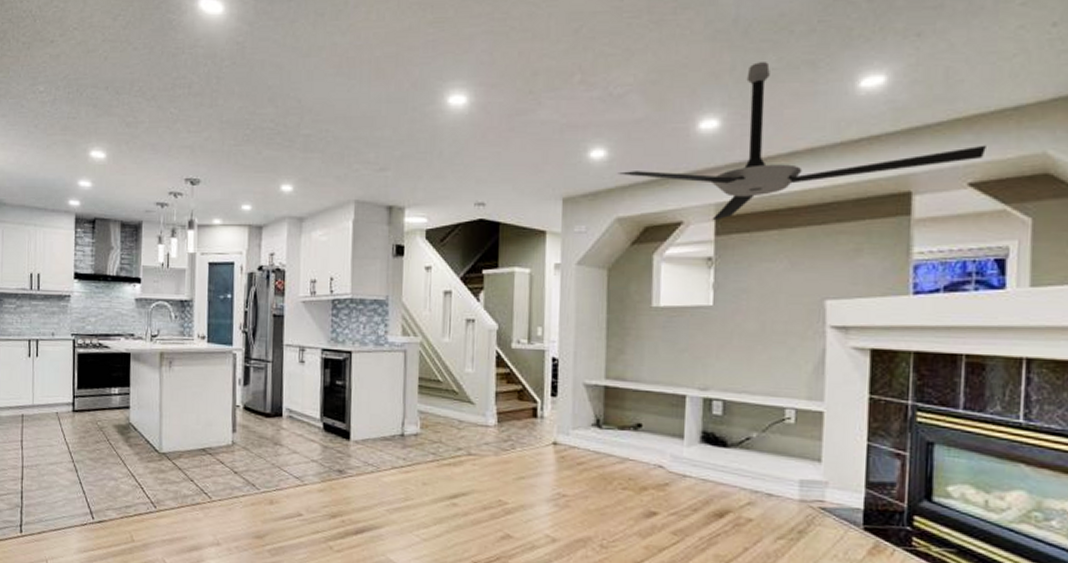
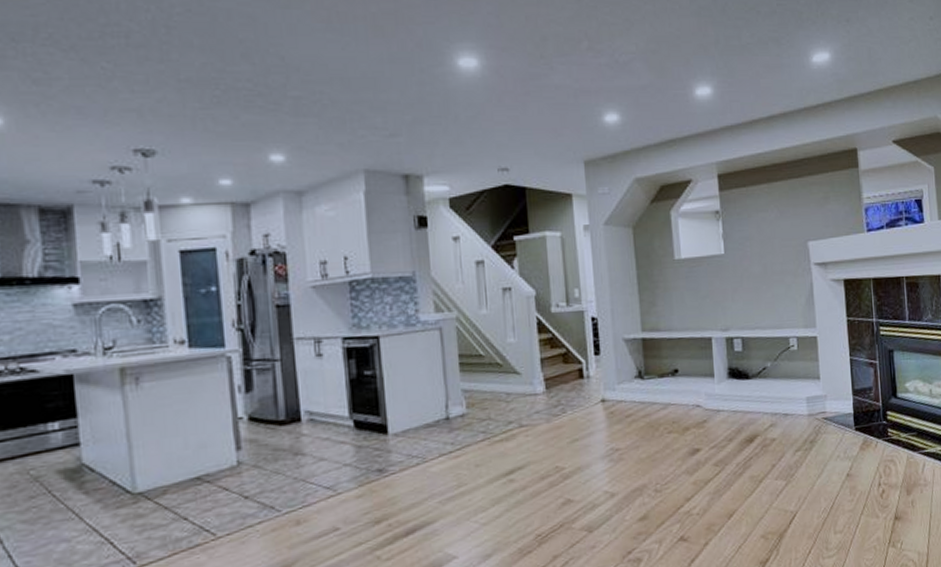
ceiling fan: present [617,62,986,221] -> none [631,37,901,178]

